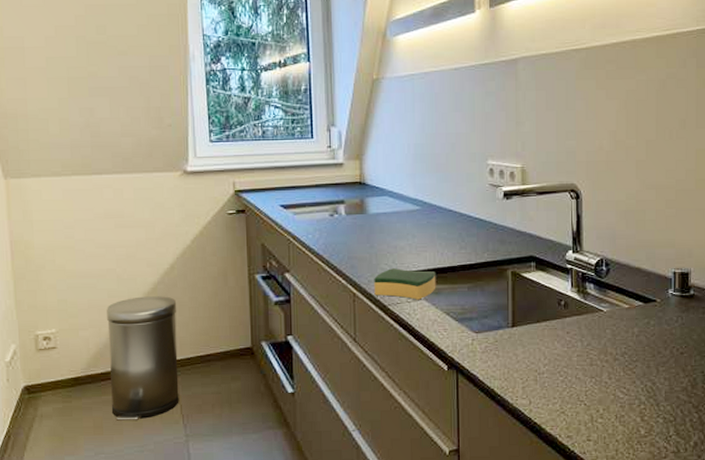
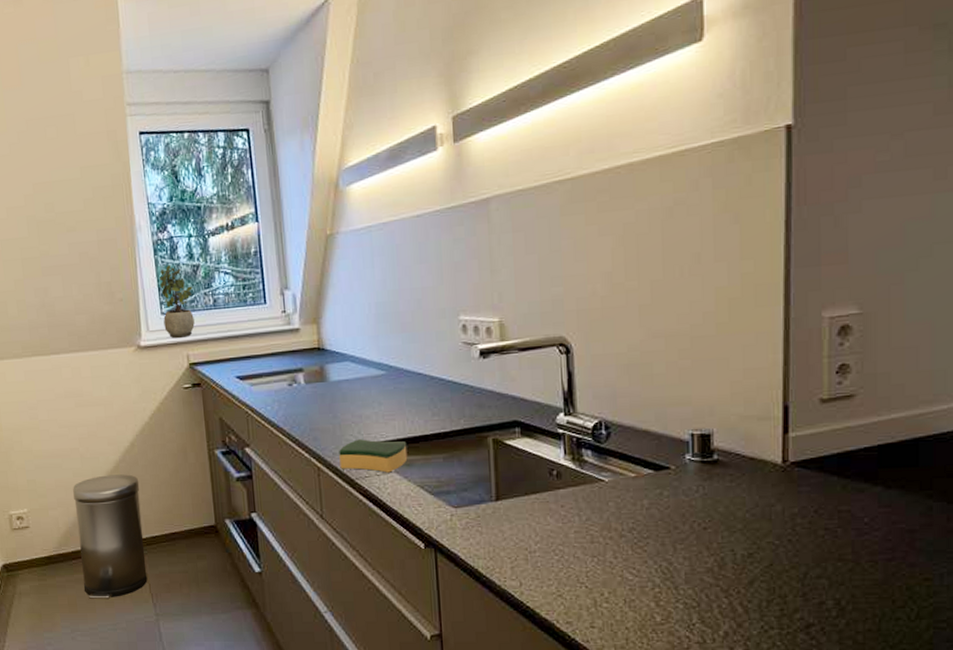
potted plant: none [209,95,243,166] -> present [158,265,195,339]

